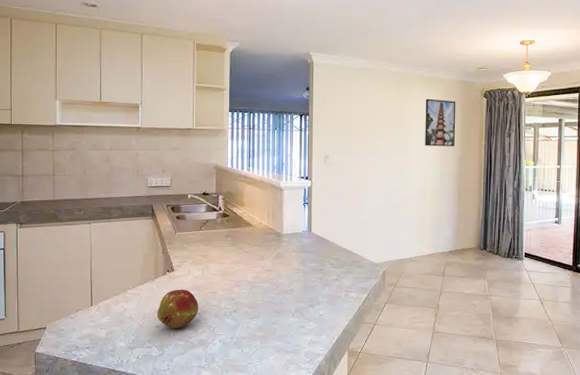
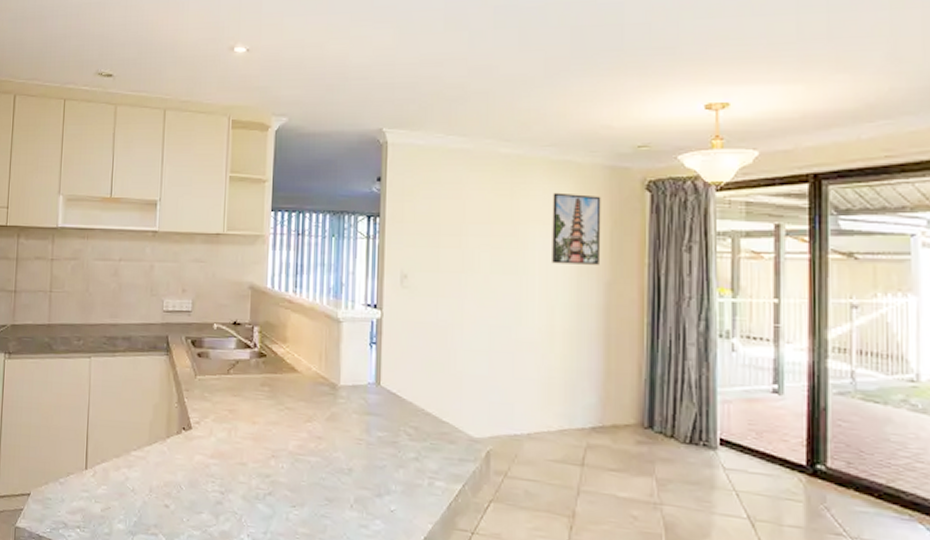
fruit: present [156,289,199,329] -> none [166,455,222,512]

